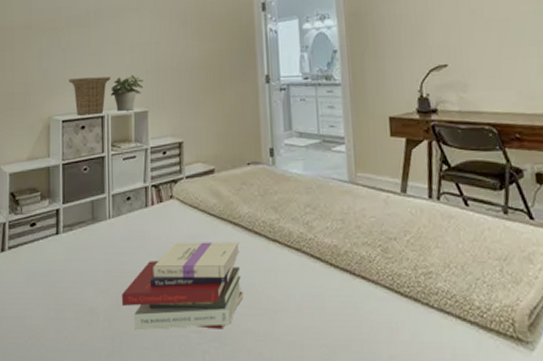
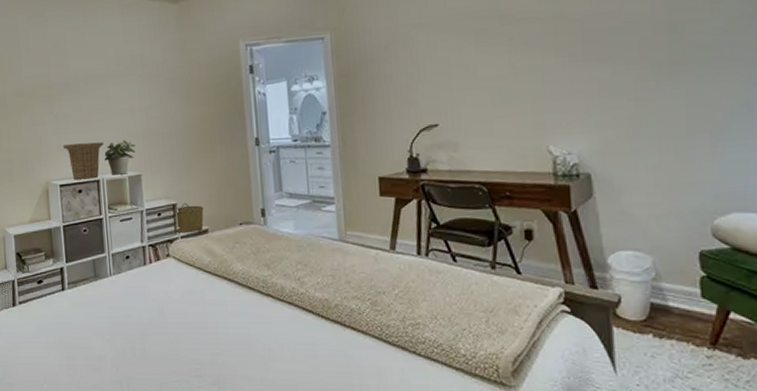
books: present [121,242,243,331] -> none [125,296,240,376]
basket: none [178,141,211,174] -> present [173,203,204,234]

